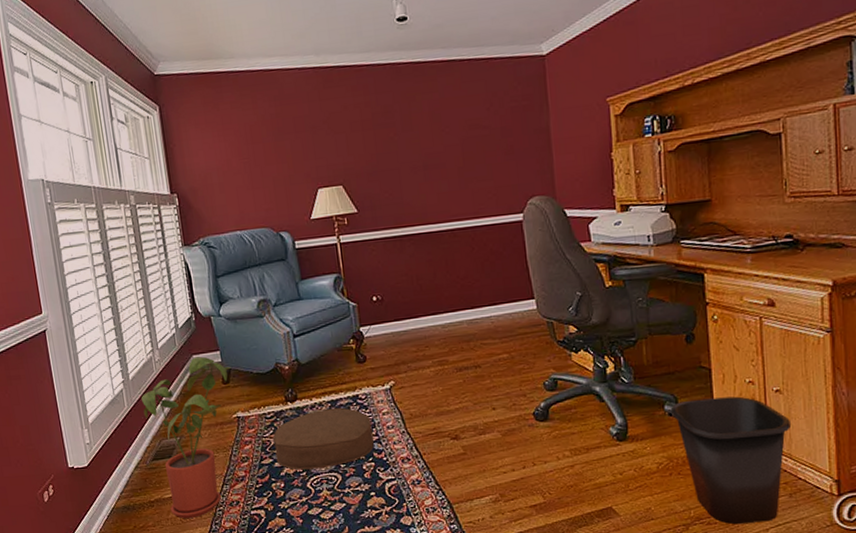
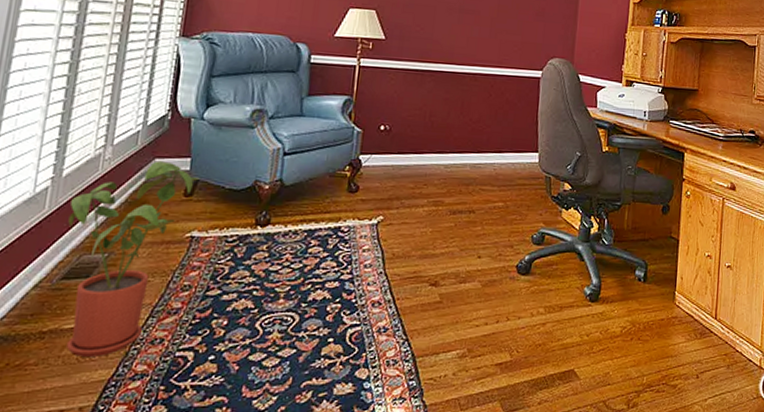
footstool: present [273,407,374,470] -> none [225,238,349,307]
waste bin: present [670,396,791,524] -> none [640,267,736,392]

